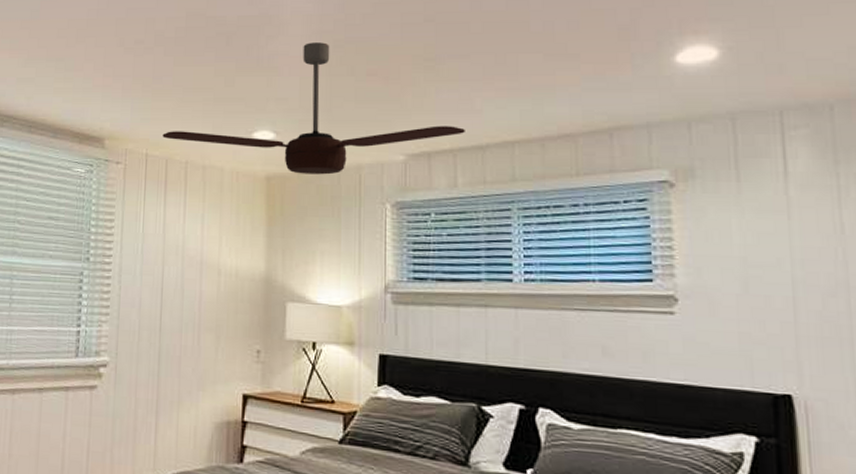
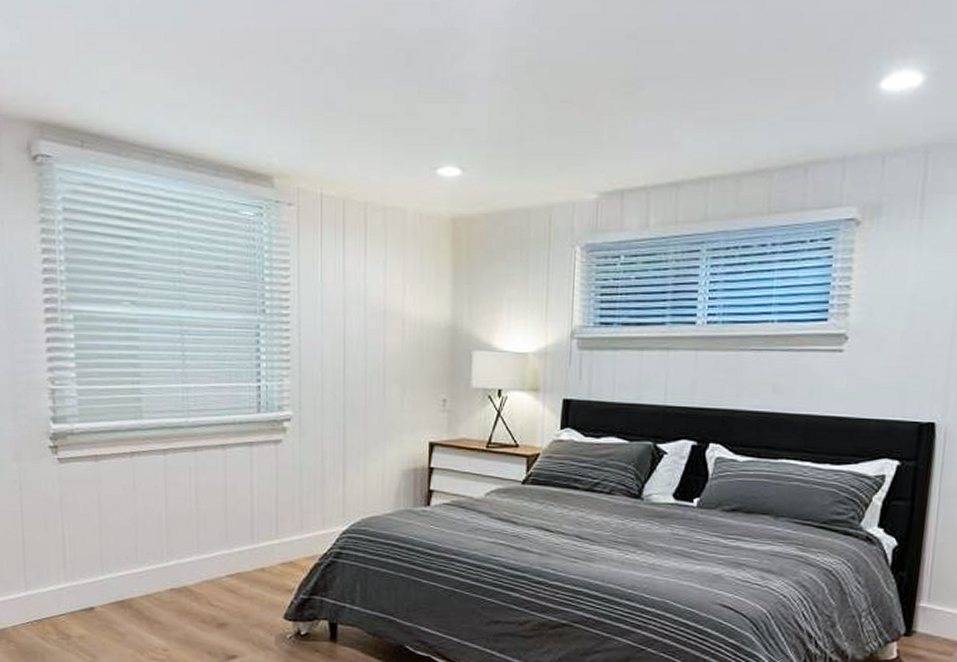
ceiling fan: present [162,42,465,175] -> none [338,62,661,216]

